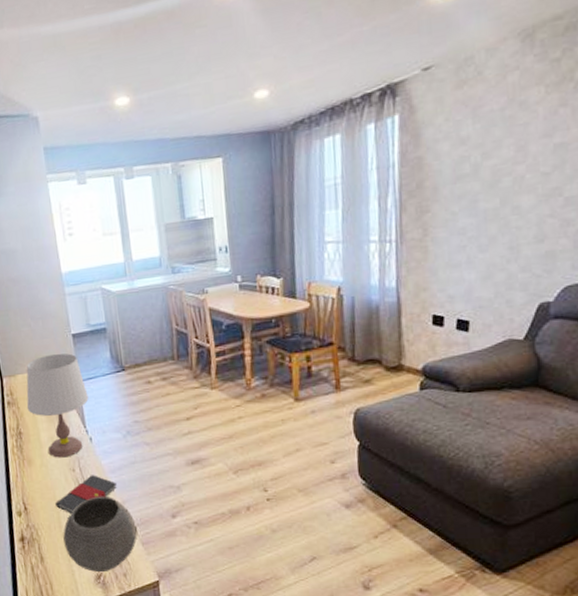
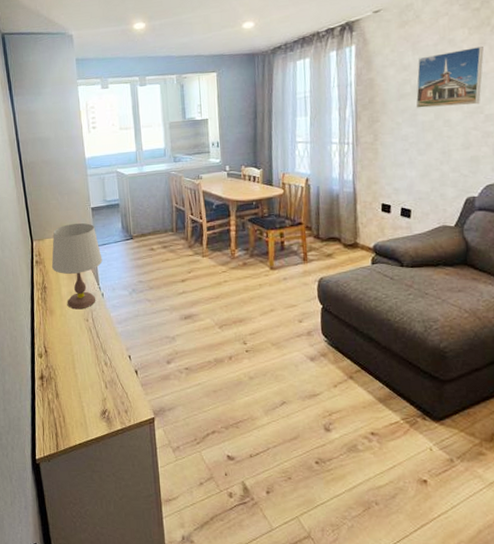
book: present [55,475,117,513] -> none [71,325,122,357]
bowl: present [63,496,137,573] -> none [76,343,138,409]
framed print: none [476,107,565,193] -> present [415,45,484,108]

